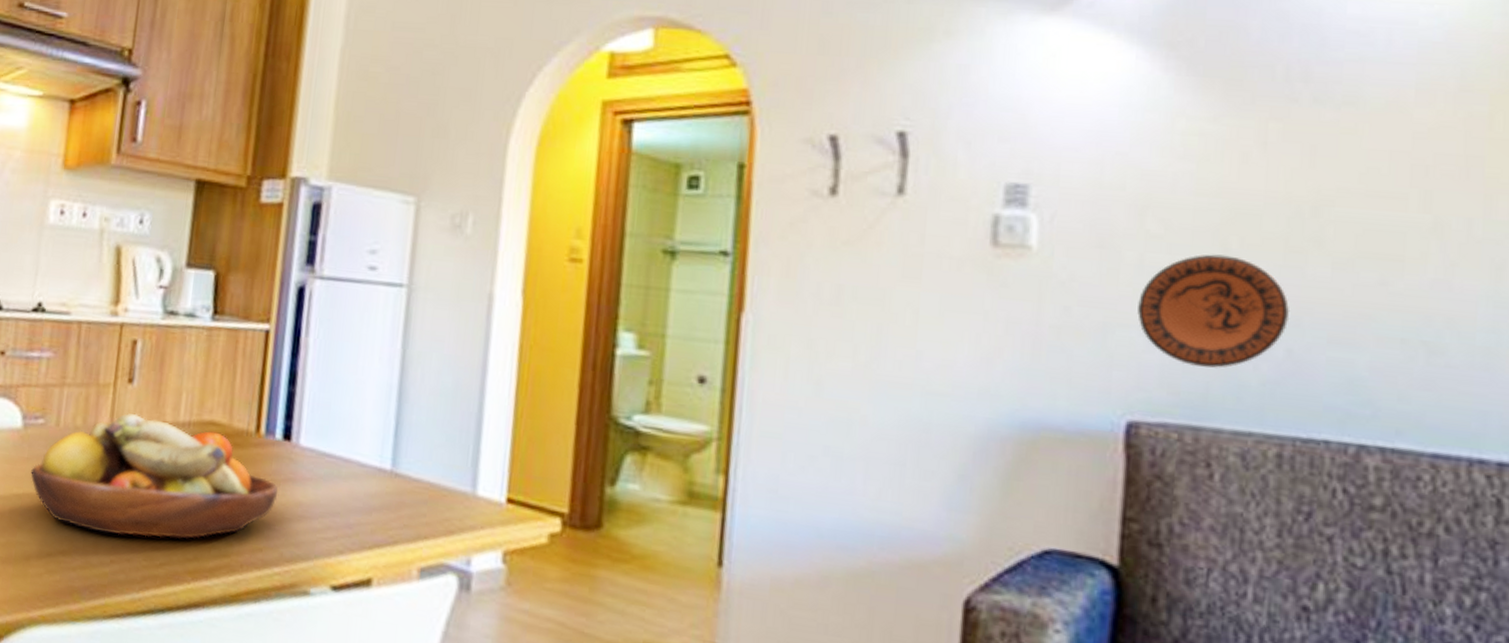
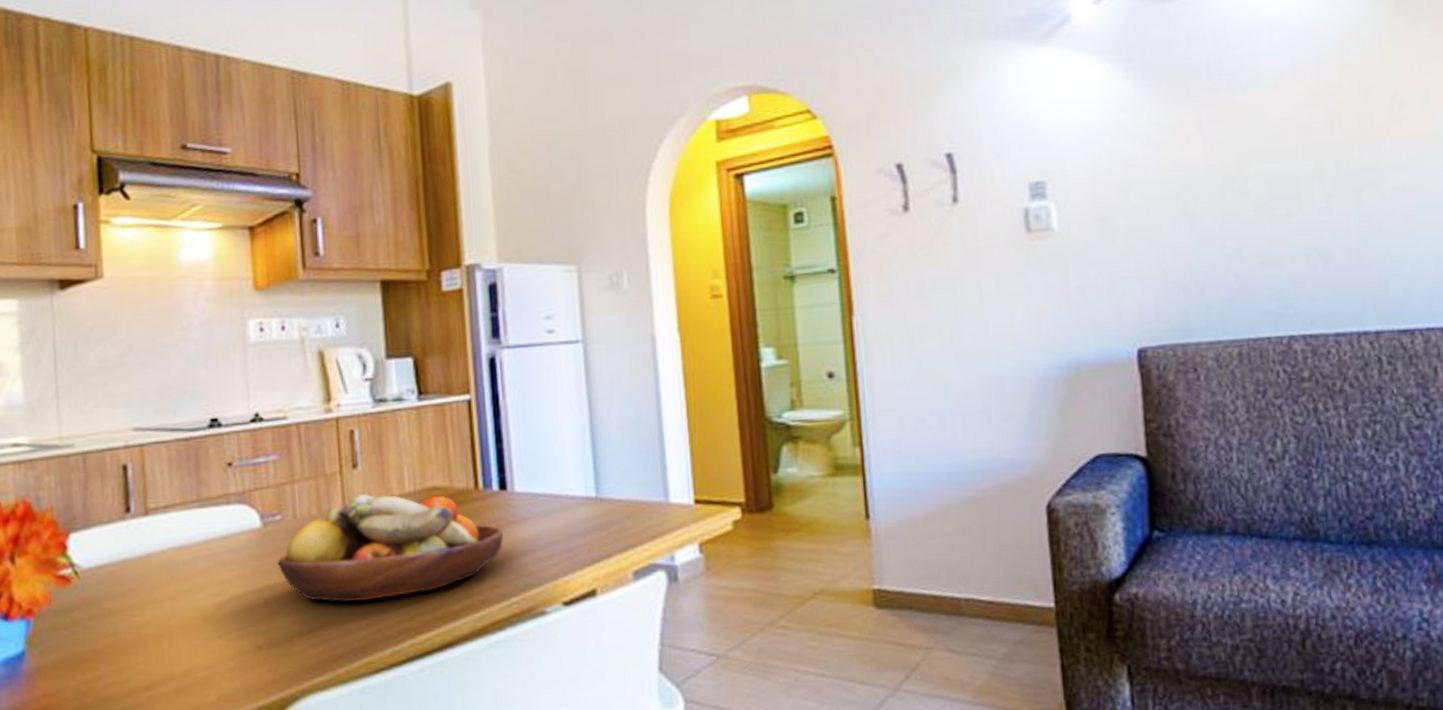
decorative plate: present [1137,254,1291,368] -> none [1133,213,1233,300]

